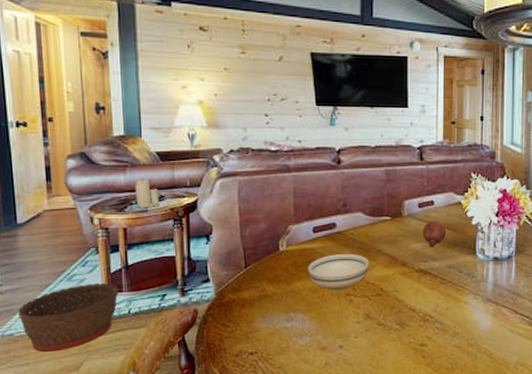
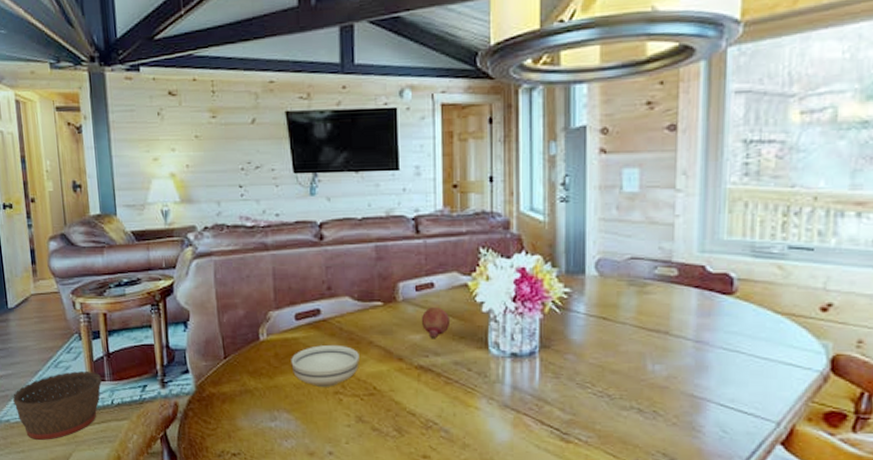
candle: present [135,178,160,208] -> none [112,260,137,292]

